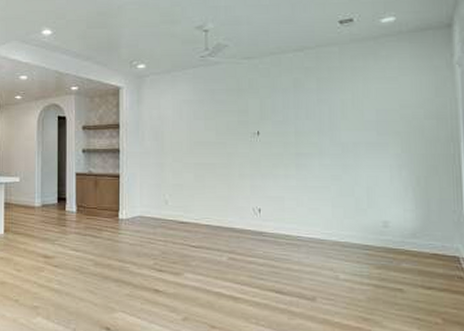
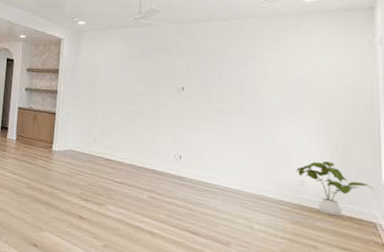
house plant: none [379,197,456,255] -> present [296,160,374,217]

